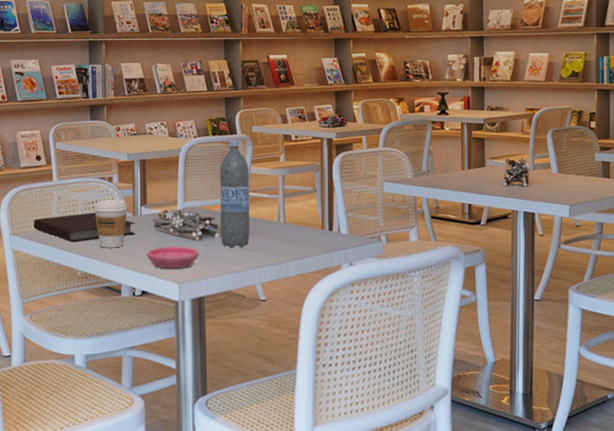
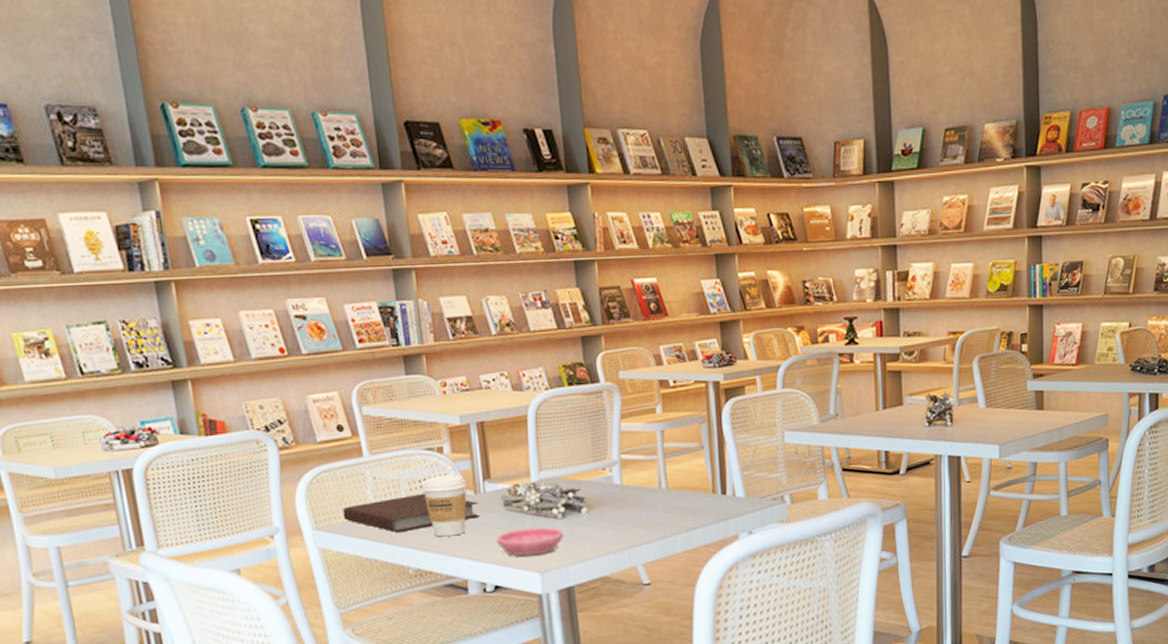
water bottle: present [219,140,250,248] -> none [581,389,626,525]

